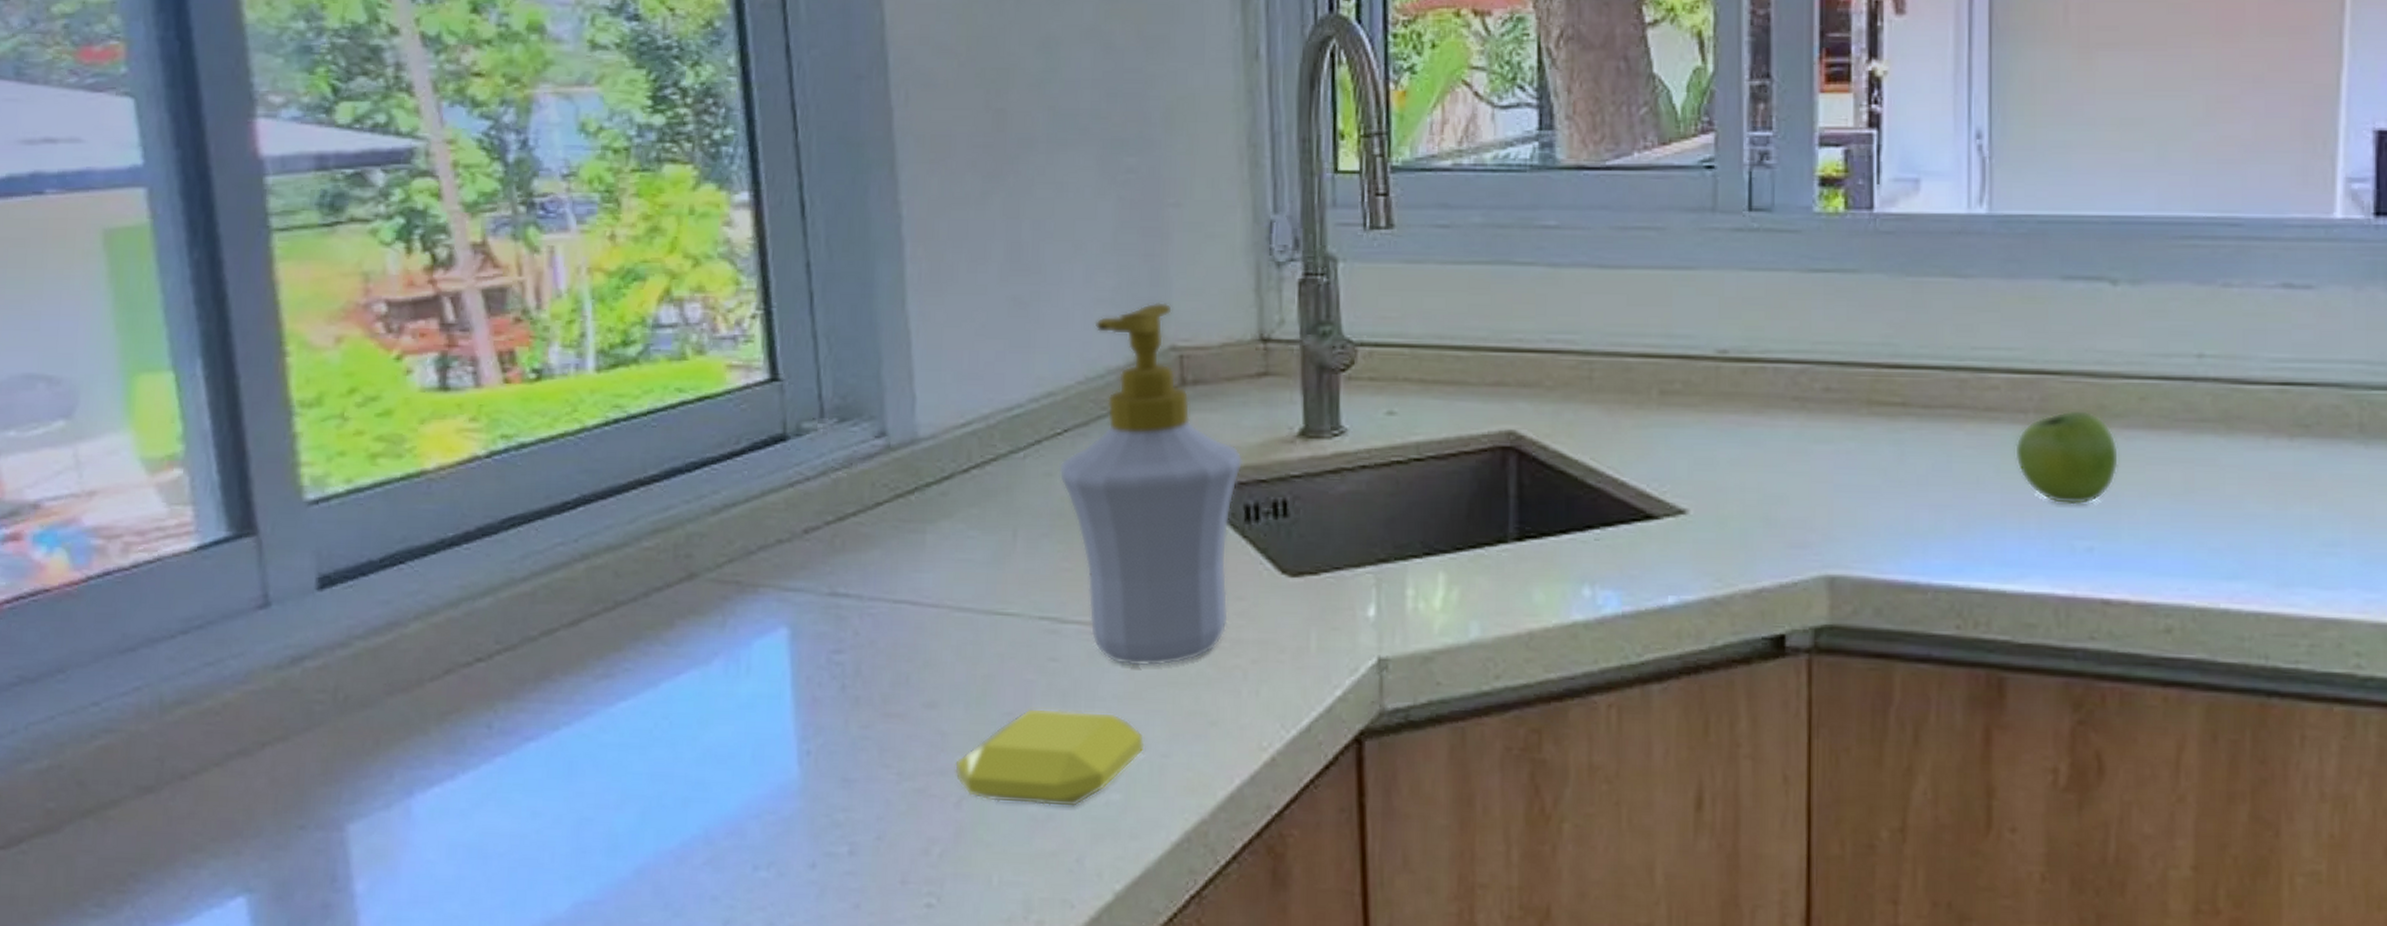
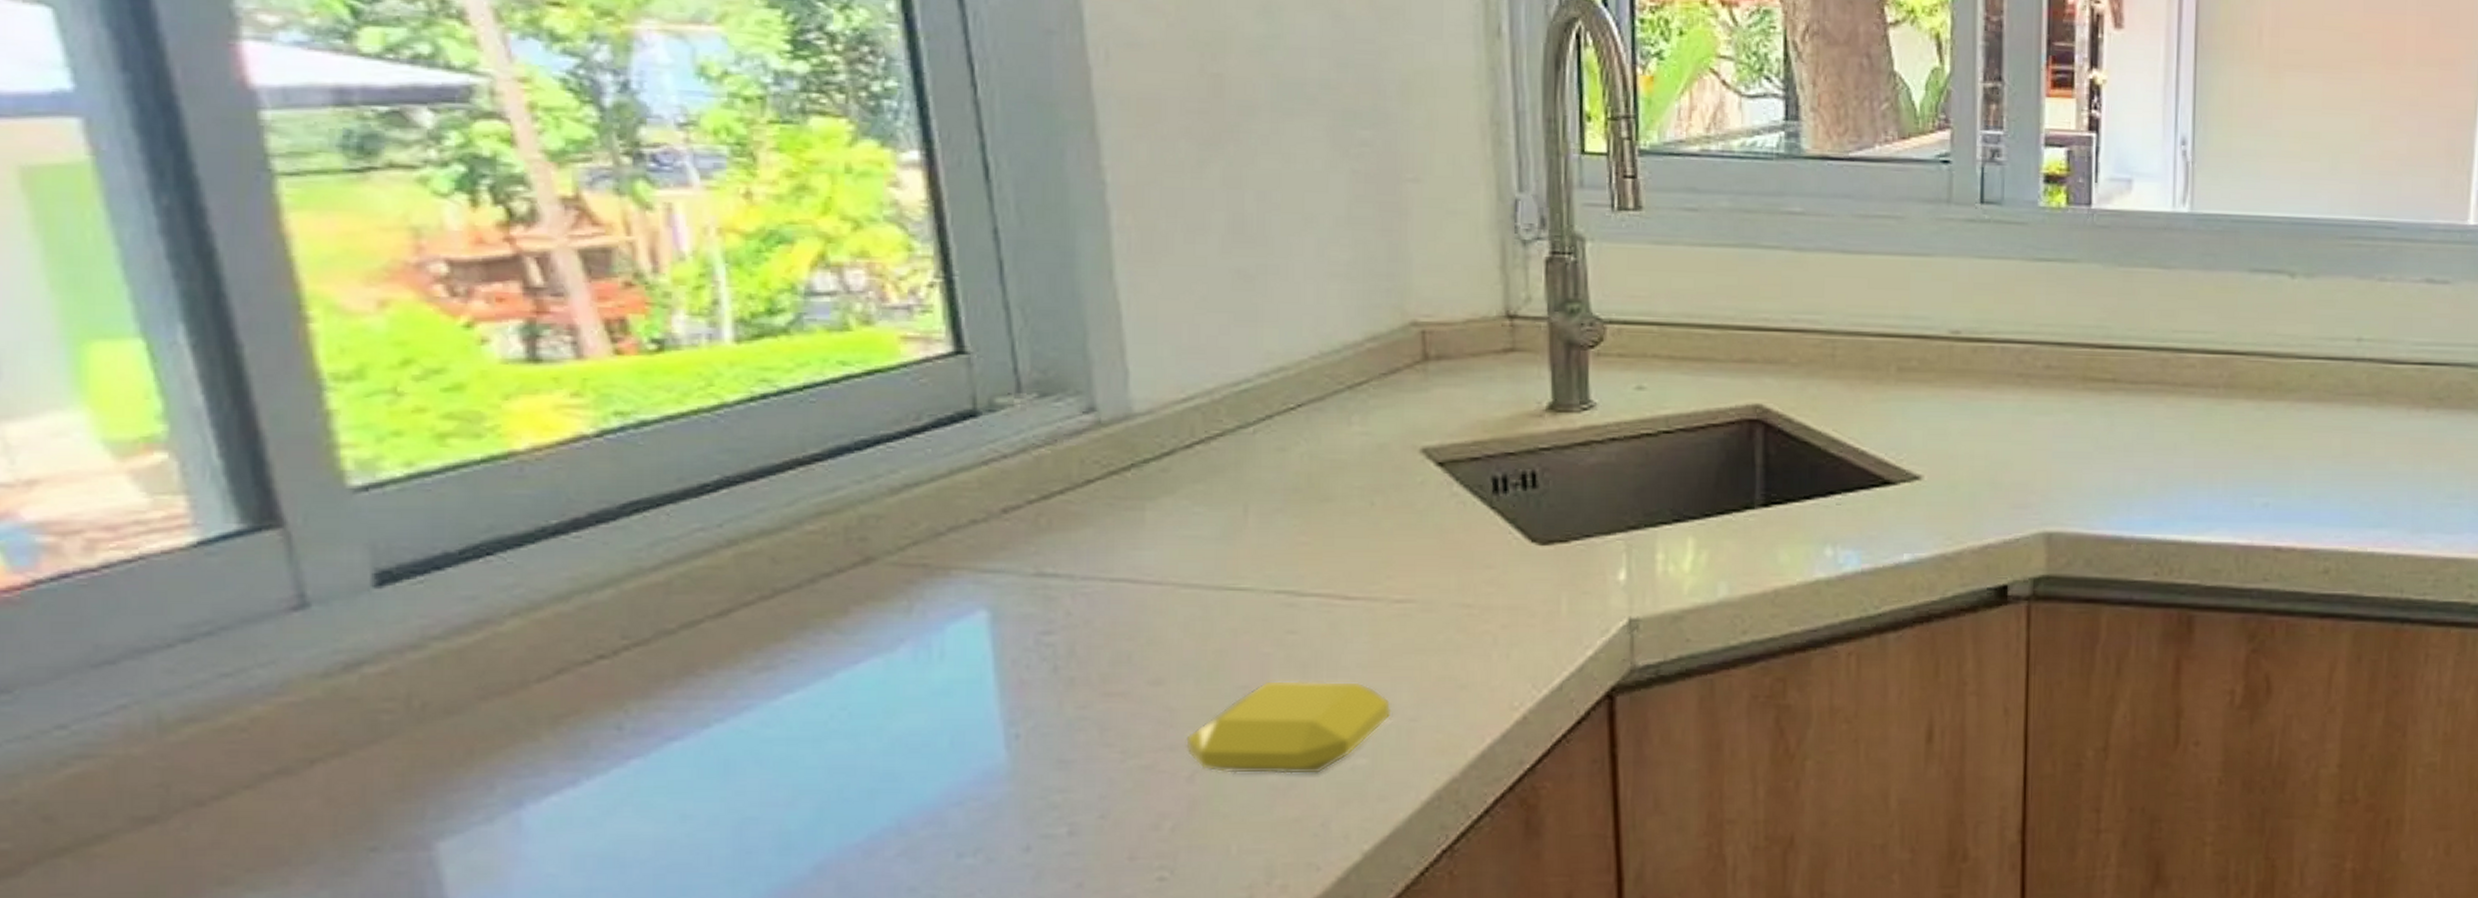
soap bottle: present [1059,302,1244,667] -> none [1293,278,1491,635]
fruit: present [2015,409,2120,505] -> none [2207,385,2292,467]

